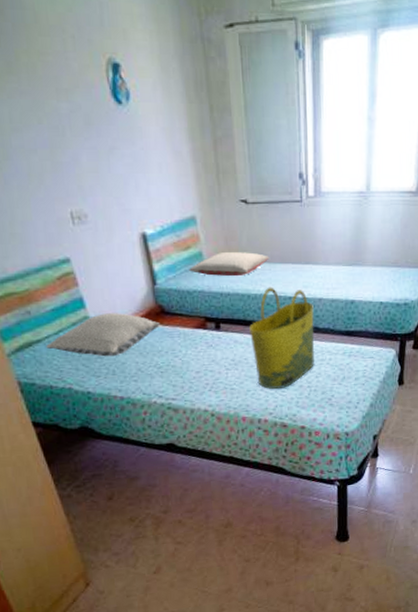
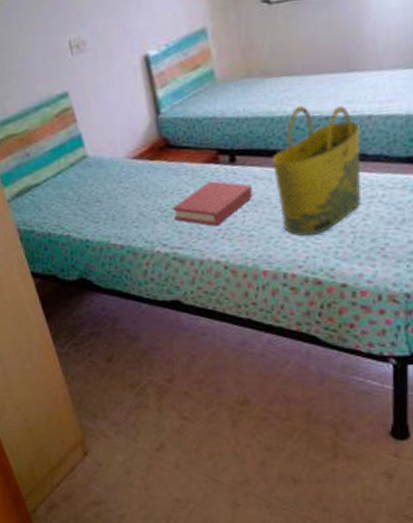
pillow: present [46,313,160,357] -> none [44,149,164,200]
hardback book: none [167,343,234,381] -> present [172,181,253,227]
pillow: present [189,252,269,277] -> none [198,64,299,98]

